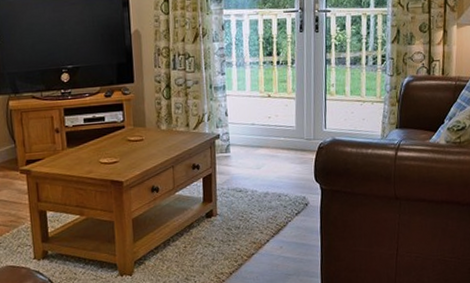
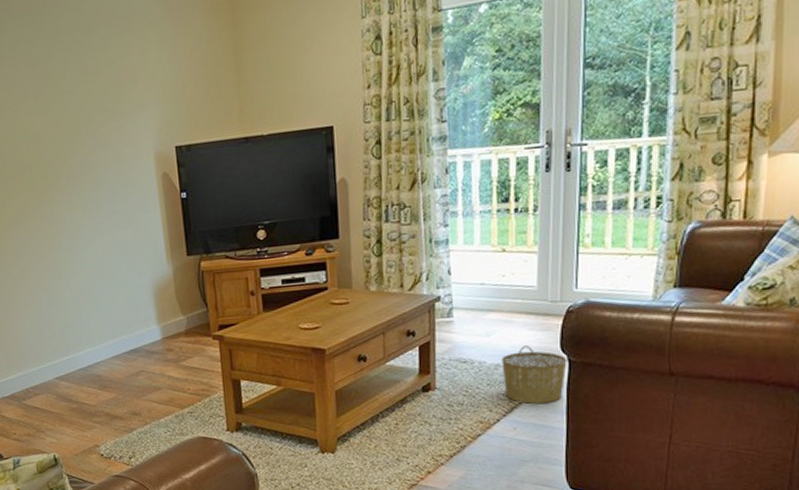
basket: none [269,176,320,226] -> present [501,345,567,405]

